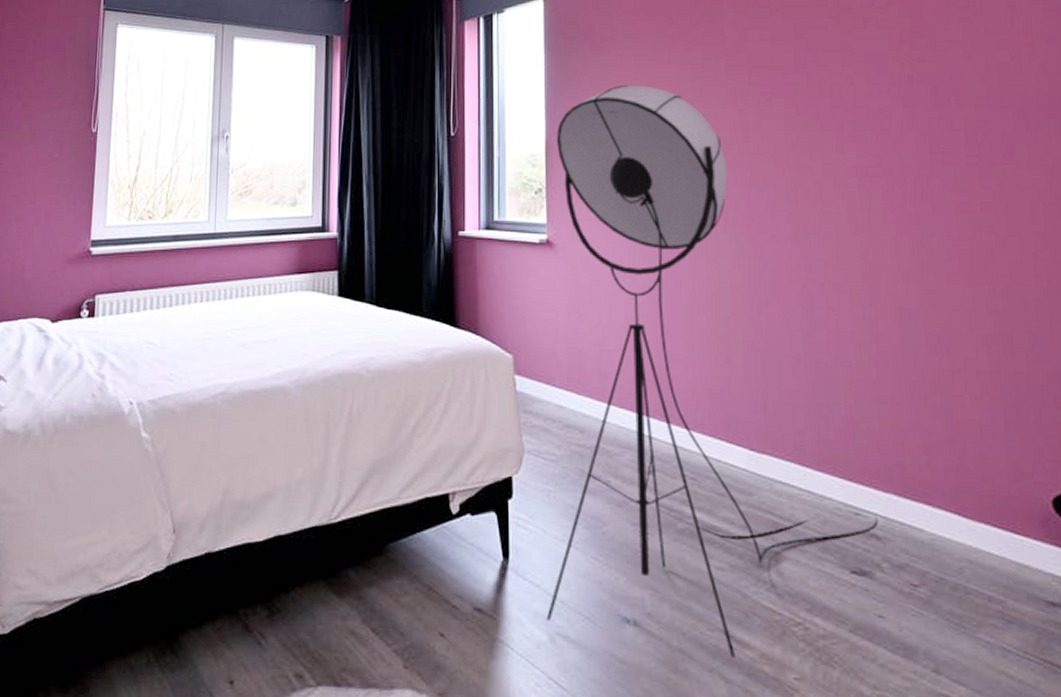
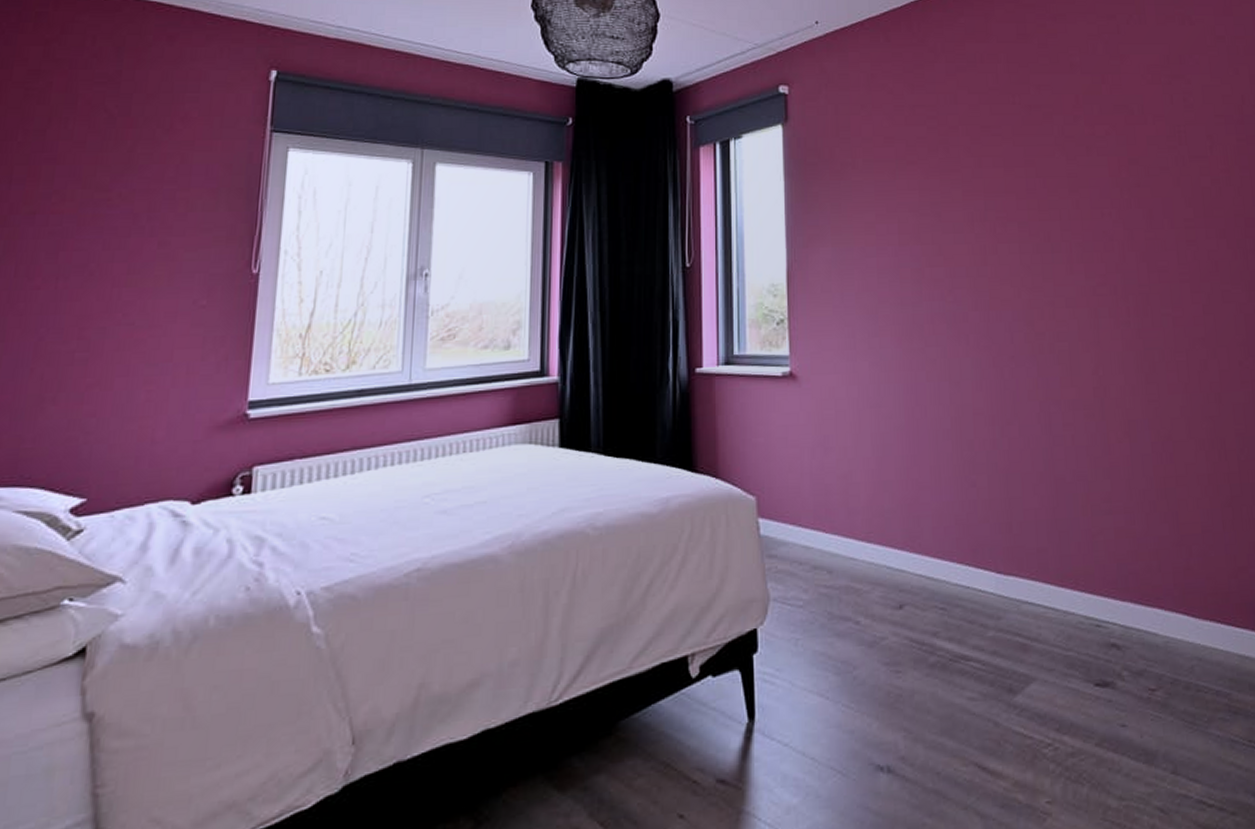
floor lamp: present [546,85,878,658] -> none [796,212,1117,791]

